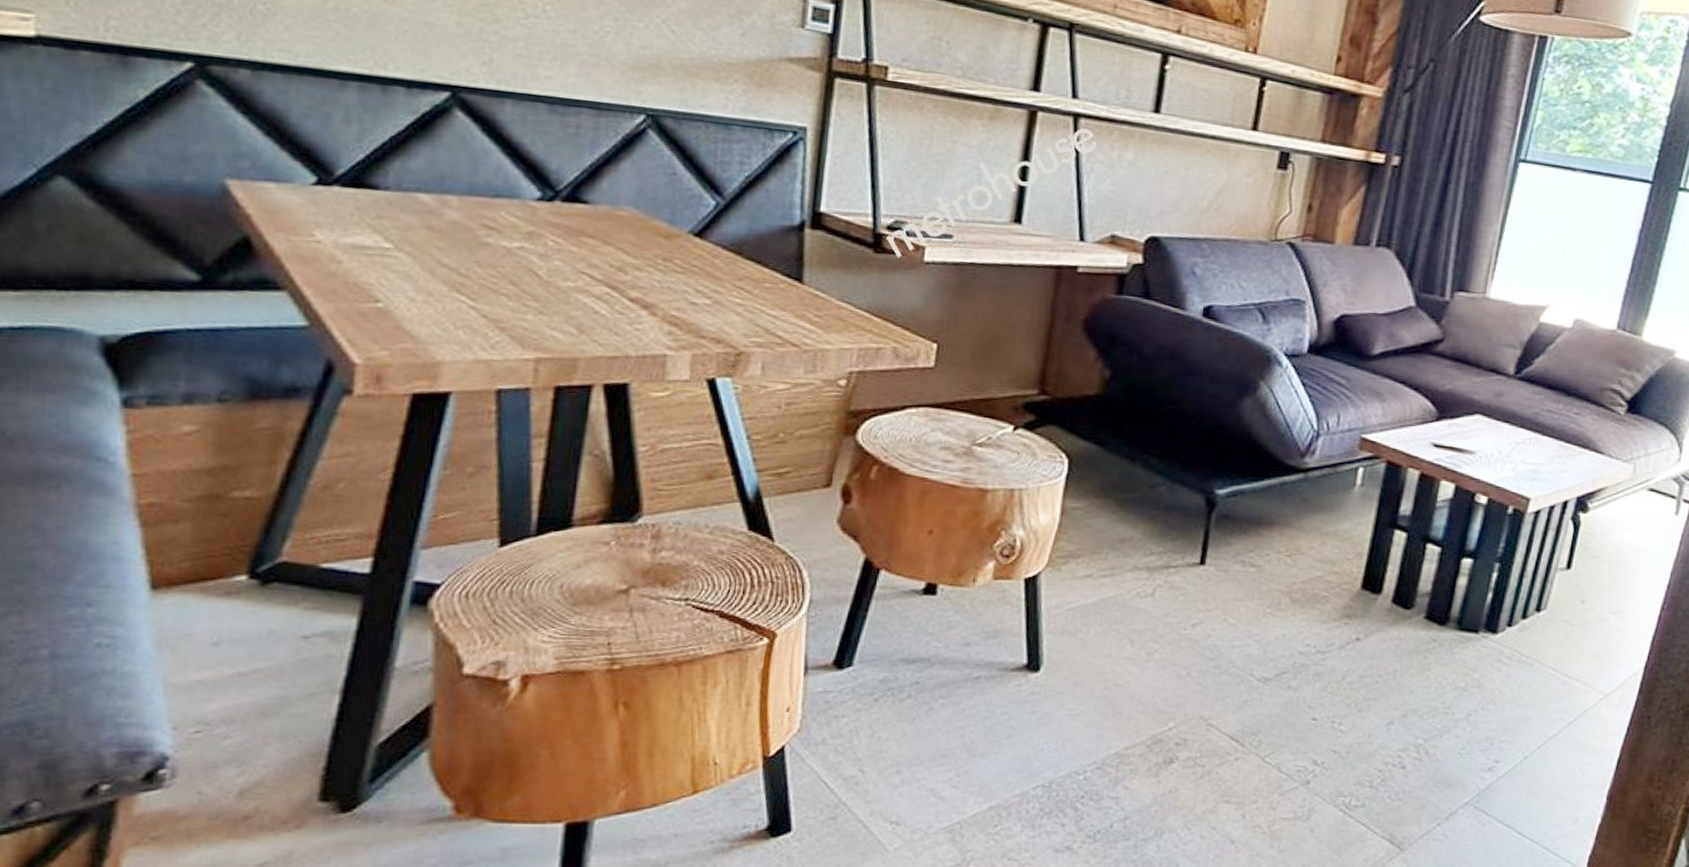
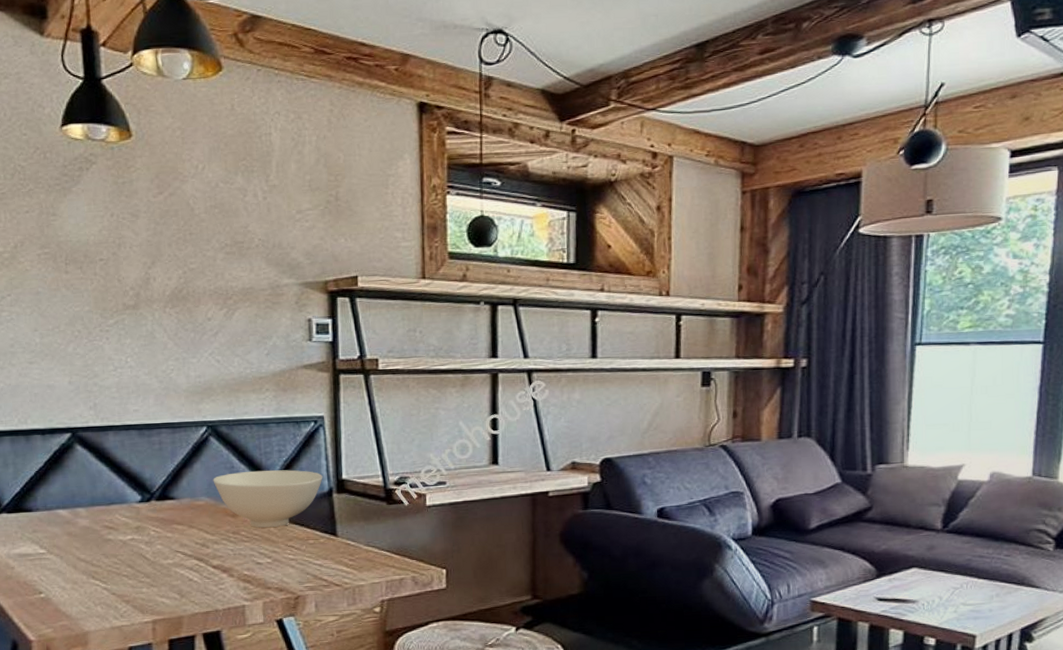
bowl: none [645,181,795,261] -> present [213,470,323,528]

